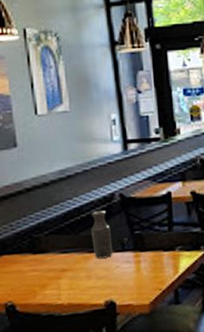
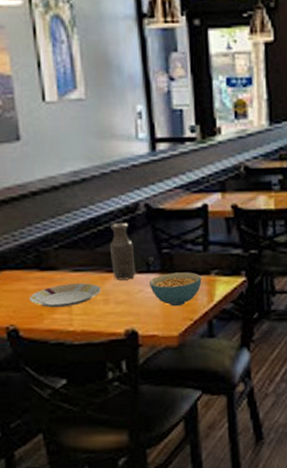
plate: none [25,262,85,285] -> present [30,283,102,308]
cereal bowl: none [125,249,168,279] -> present [150,272,202,307]

